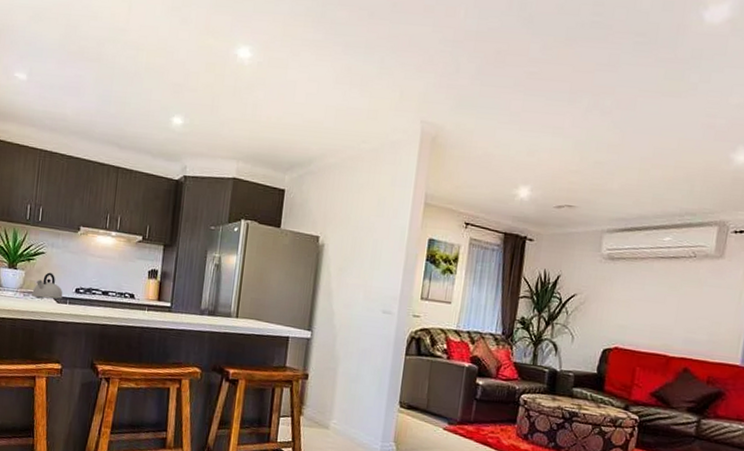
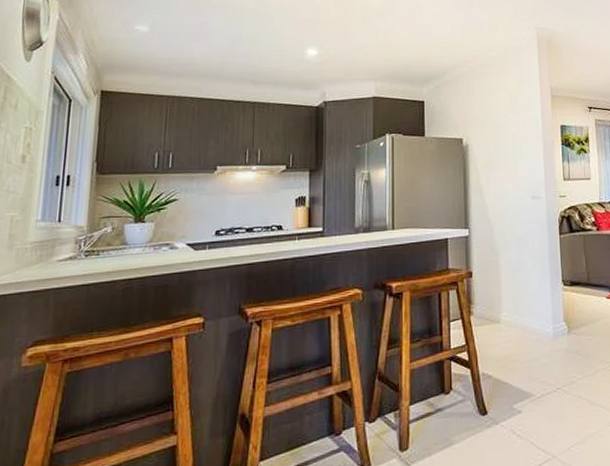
kettle: present [31,272,63,299] -> none [163,219,201,249]

